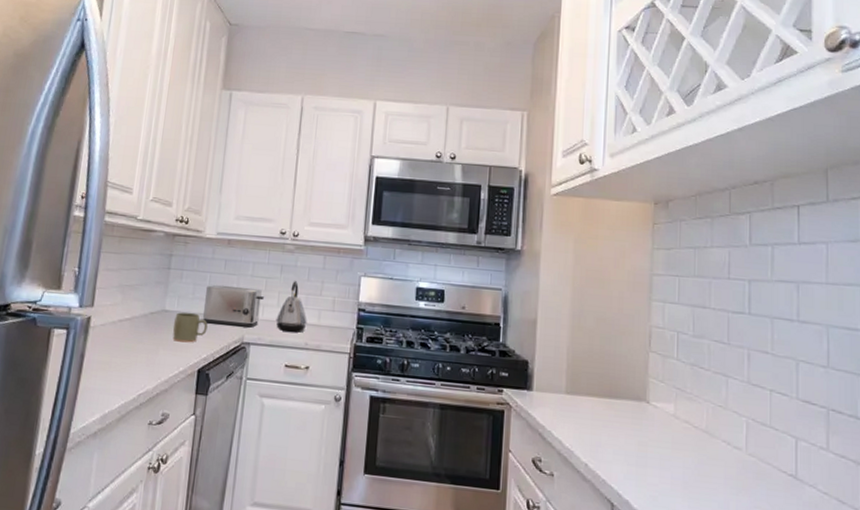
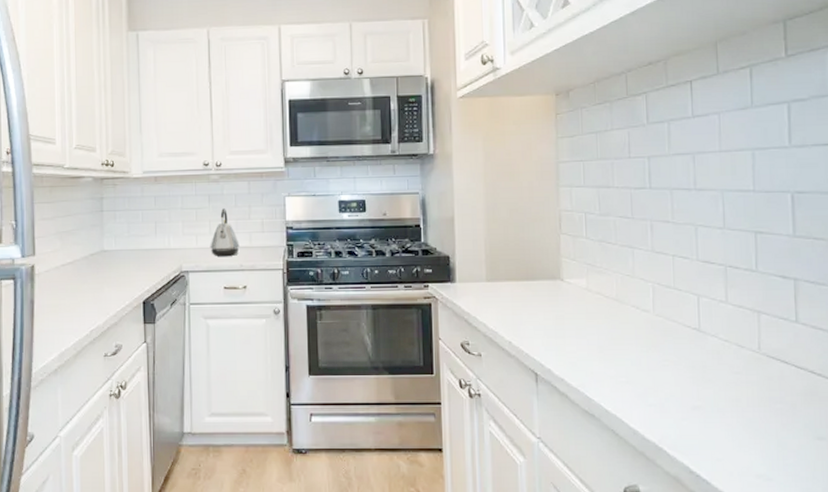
mug: present [172,312,208,343] -> none [113,249,146,278]
toaster: present [202,284,265,329] -> none [139,219,197,259]

